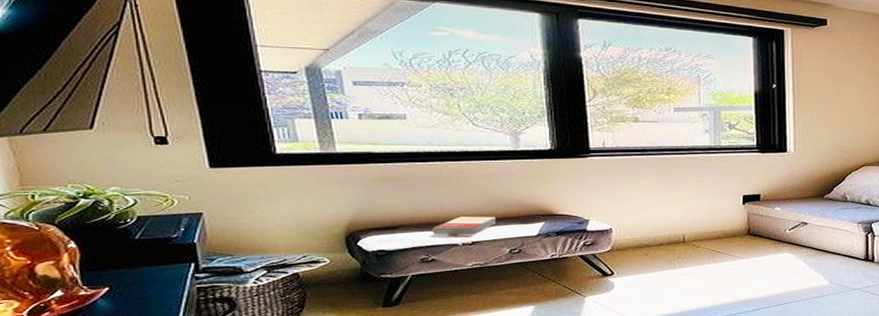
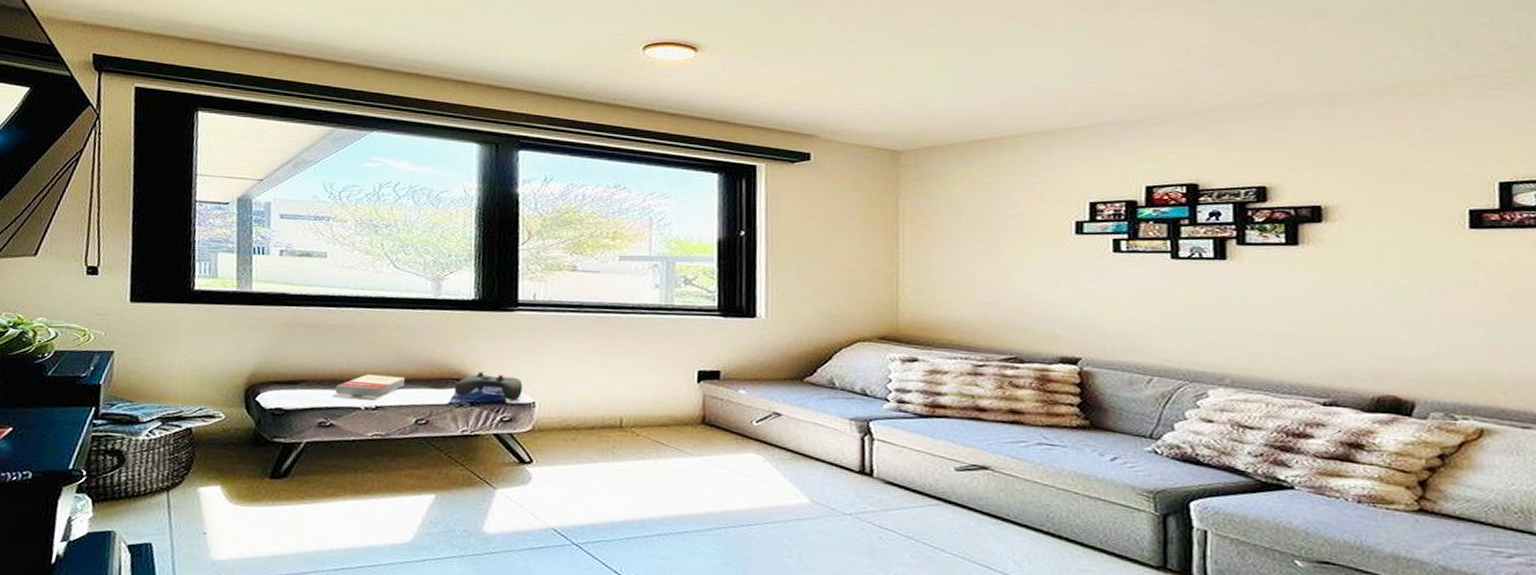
game controller: none [540,208,600,229] -> present [454,372,523,400]

